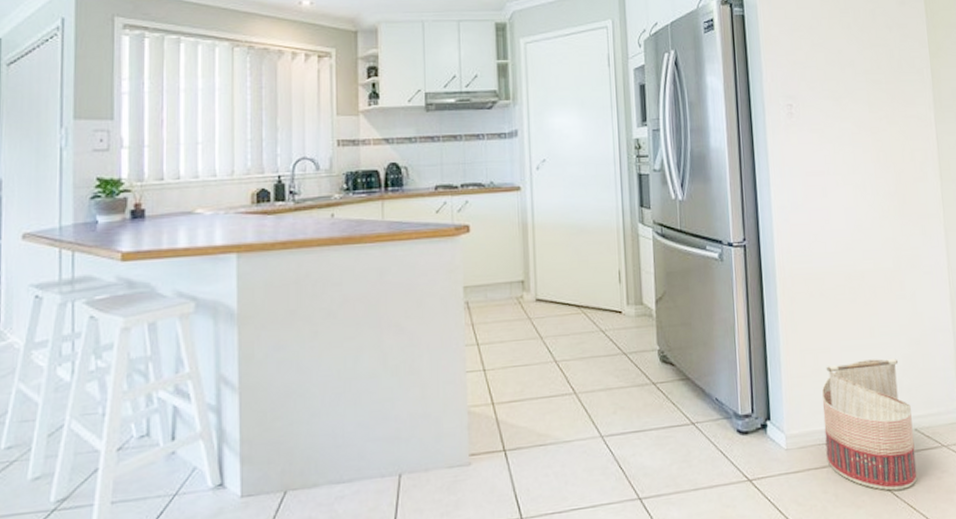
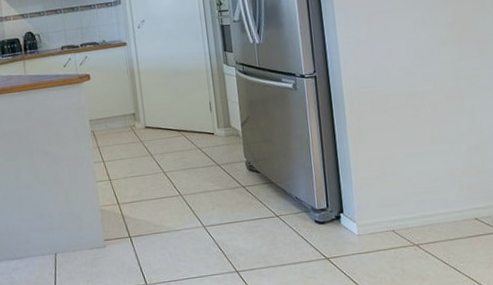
basket: present [822,359,917,491] -> none [388,162,478,267]

